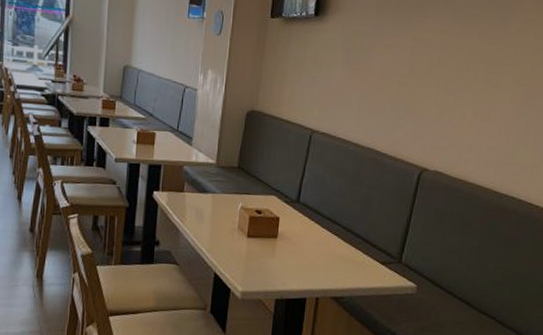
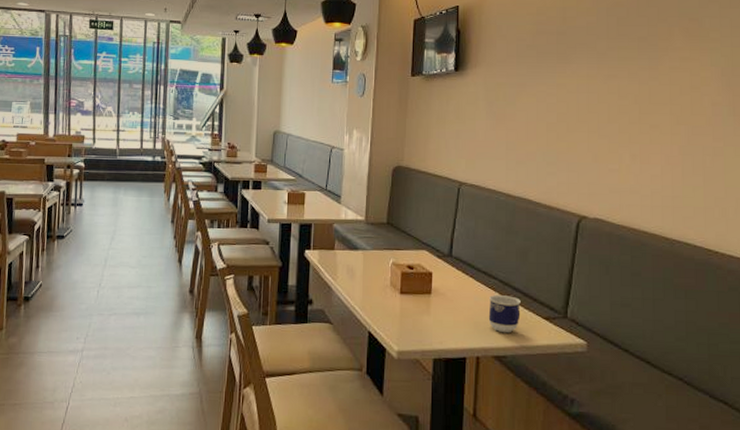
cup: none [329,240,361,276] -> present [488,294,521,333]

